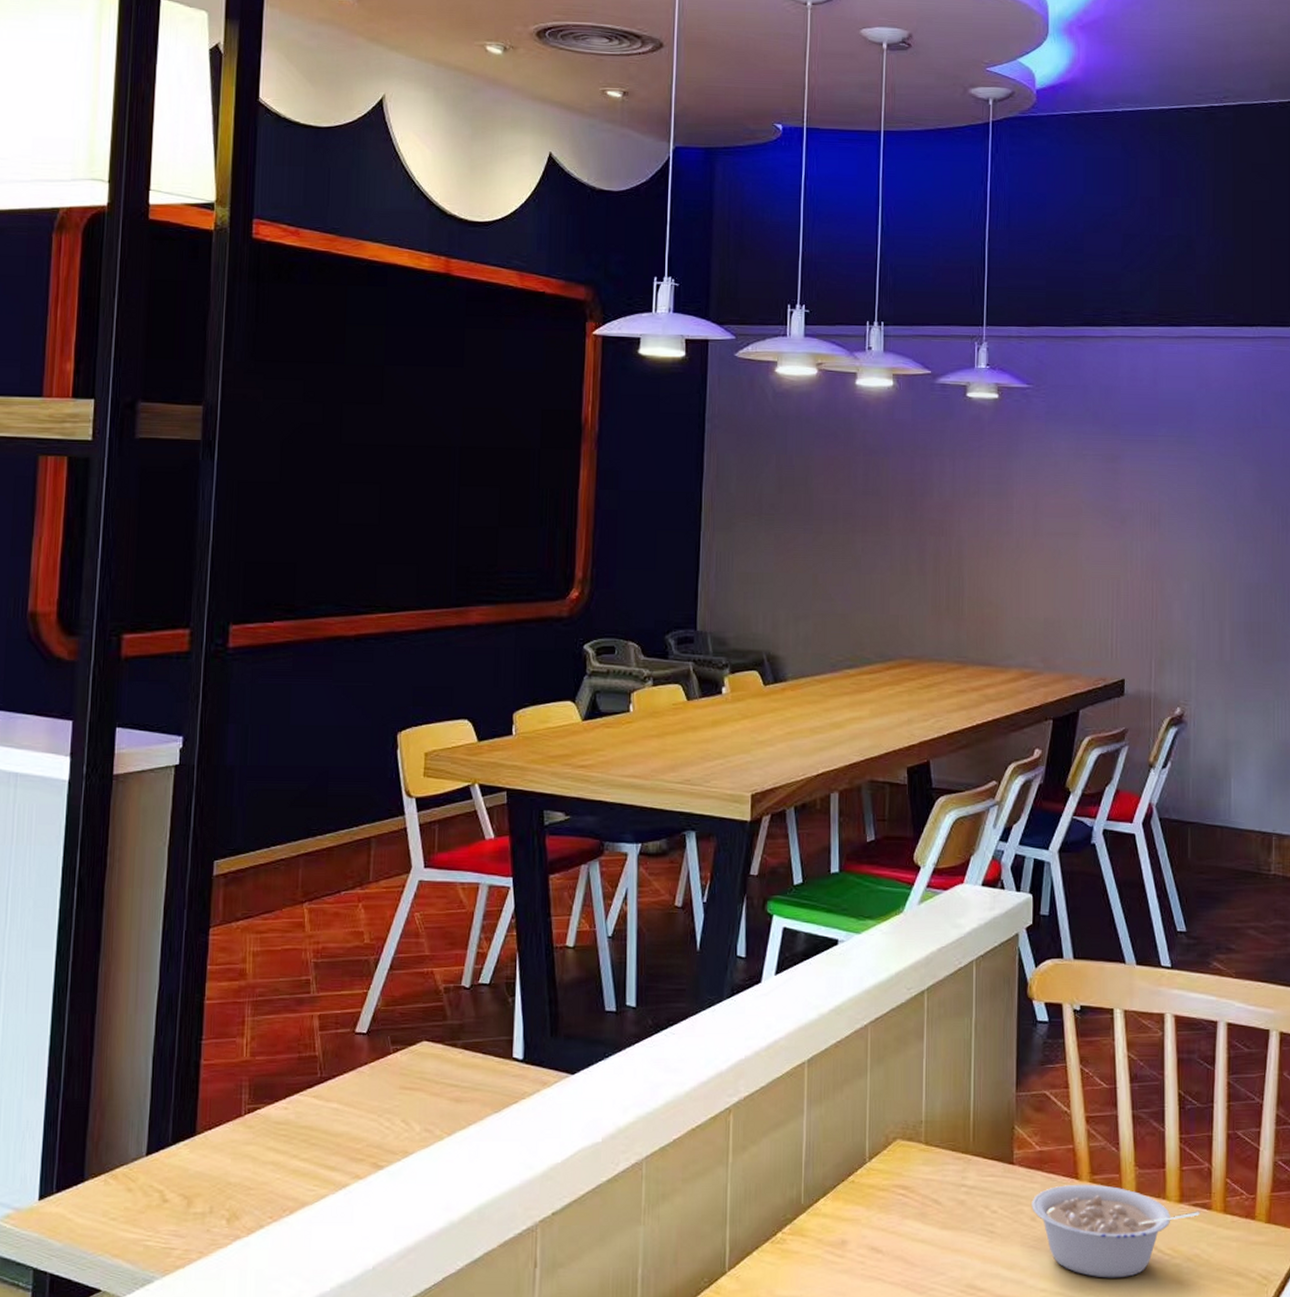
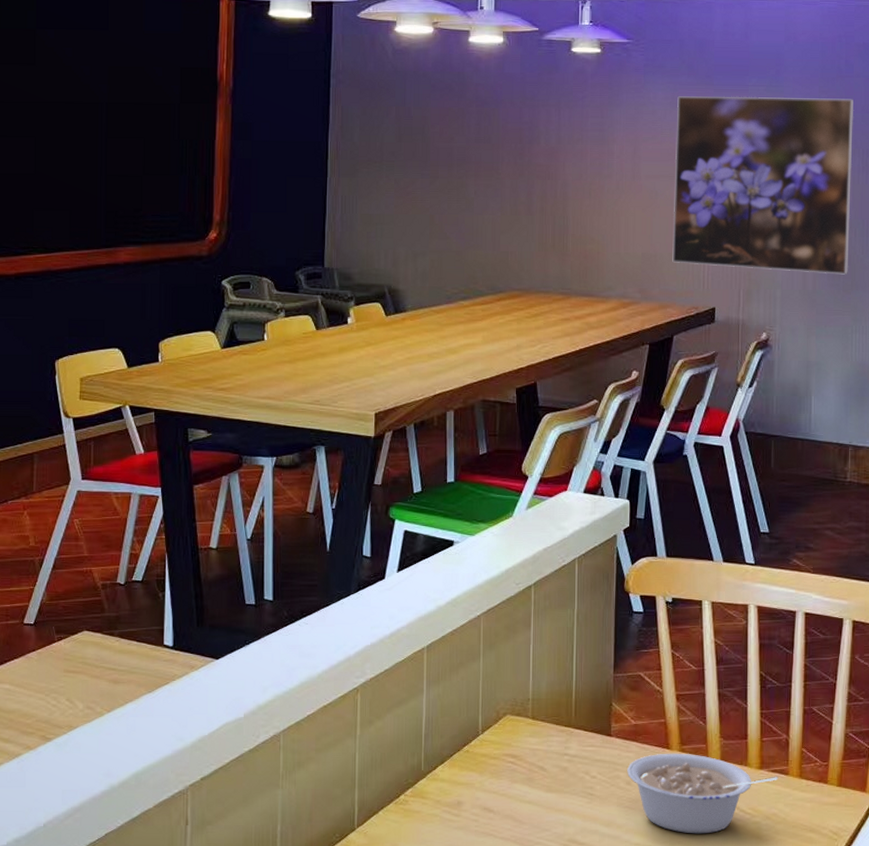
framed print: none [1077,446,1272,644] -> present [672,96,854,275]

